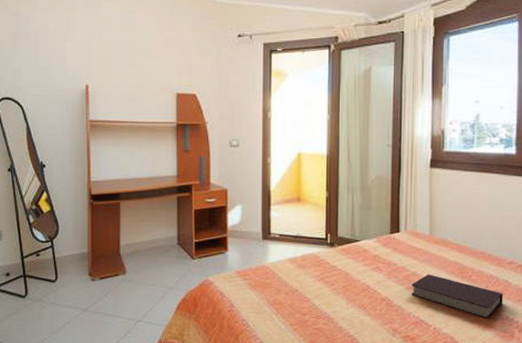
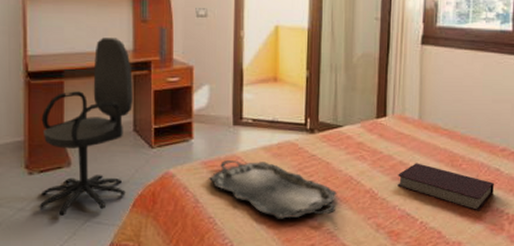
office chair: none [100,165,177,316] -> present [39,37,133,216]
serving tray: none [241,270,356,323] -> present [208,160,337,219]

